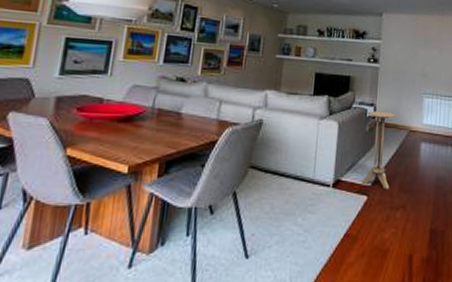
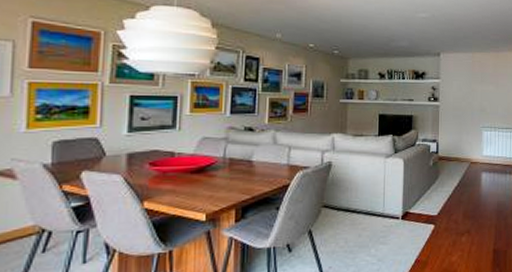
side table: present [362,110,396,190] -> none [429,146,458,218]

